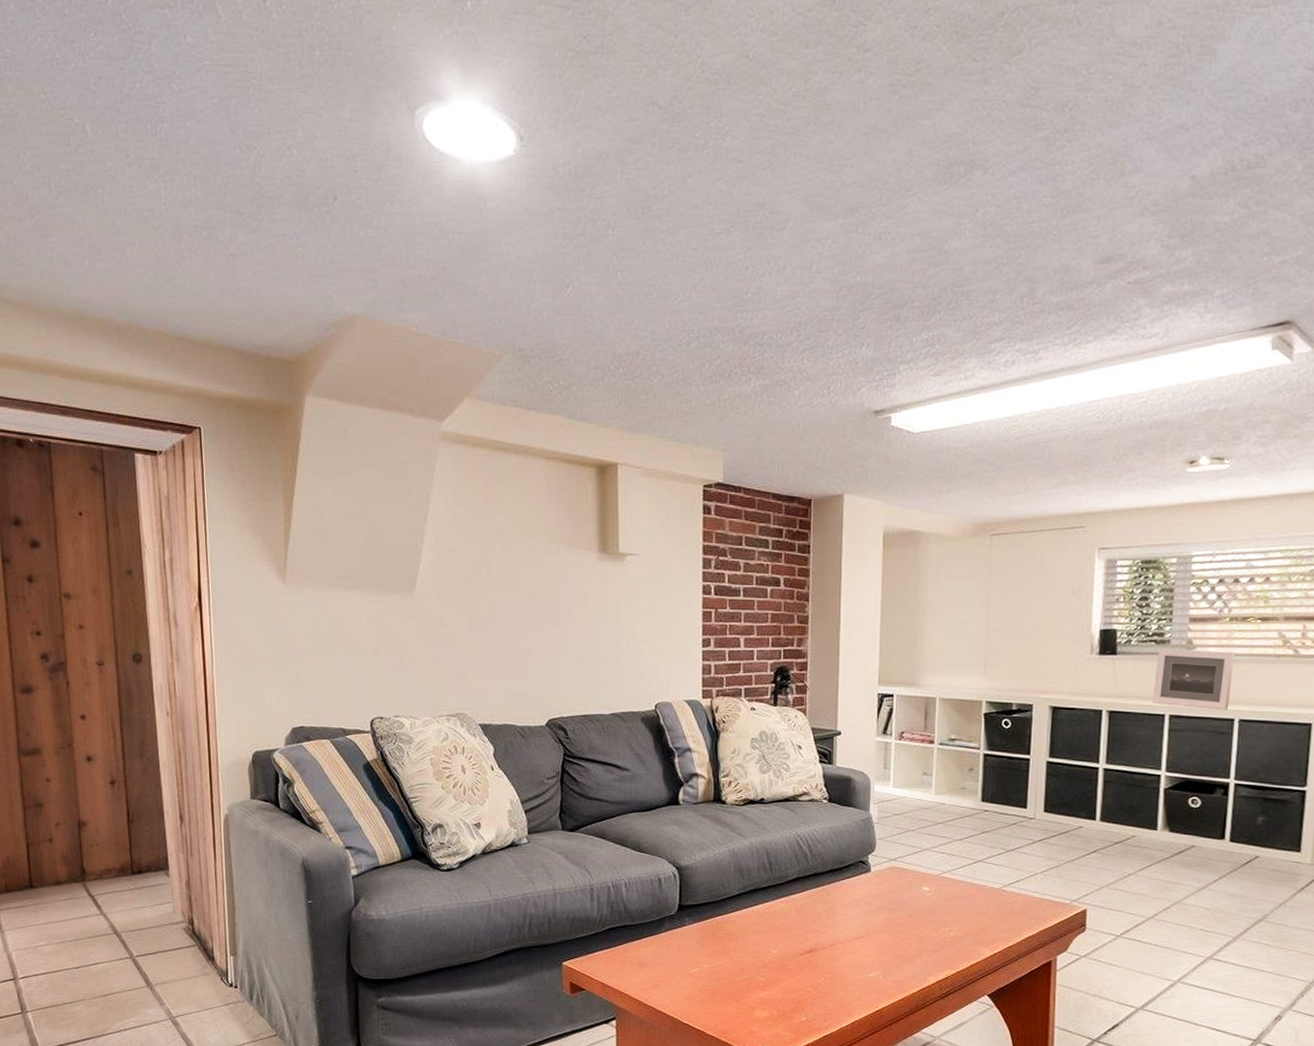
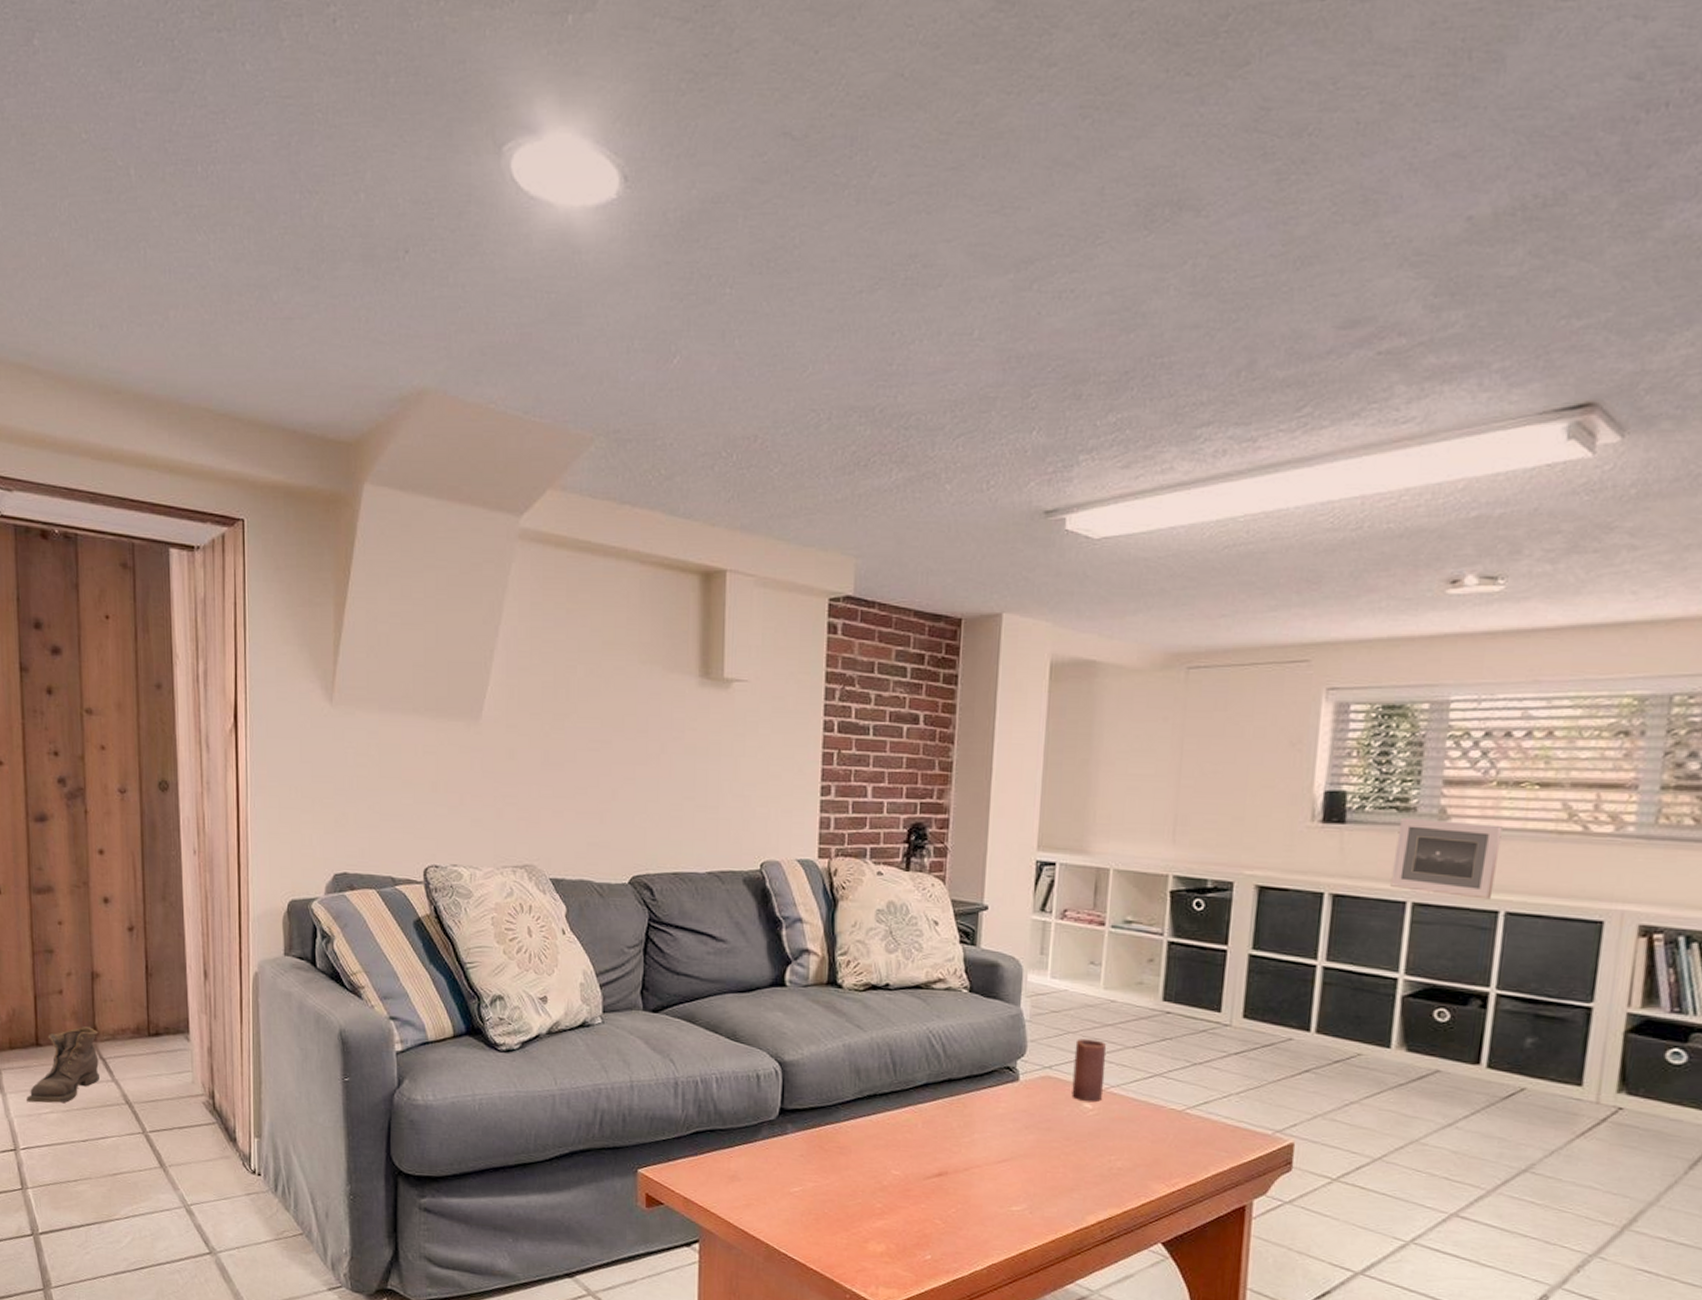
boot: none [23,869,89,937] -> present [26,1026,99,1103]
candle: none [913,835,939,886] -> present [1071,1039,1107,1103]

